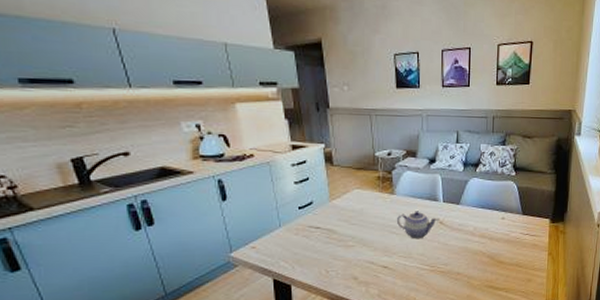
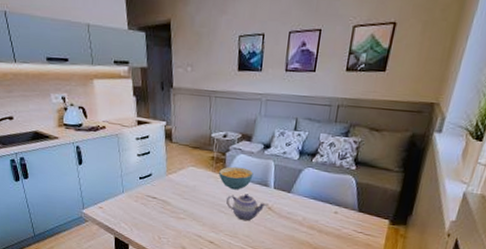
cereal bowl: none [387,184,422,208] -> present [219,166,254,190]

